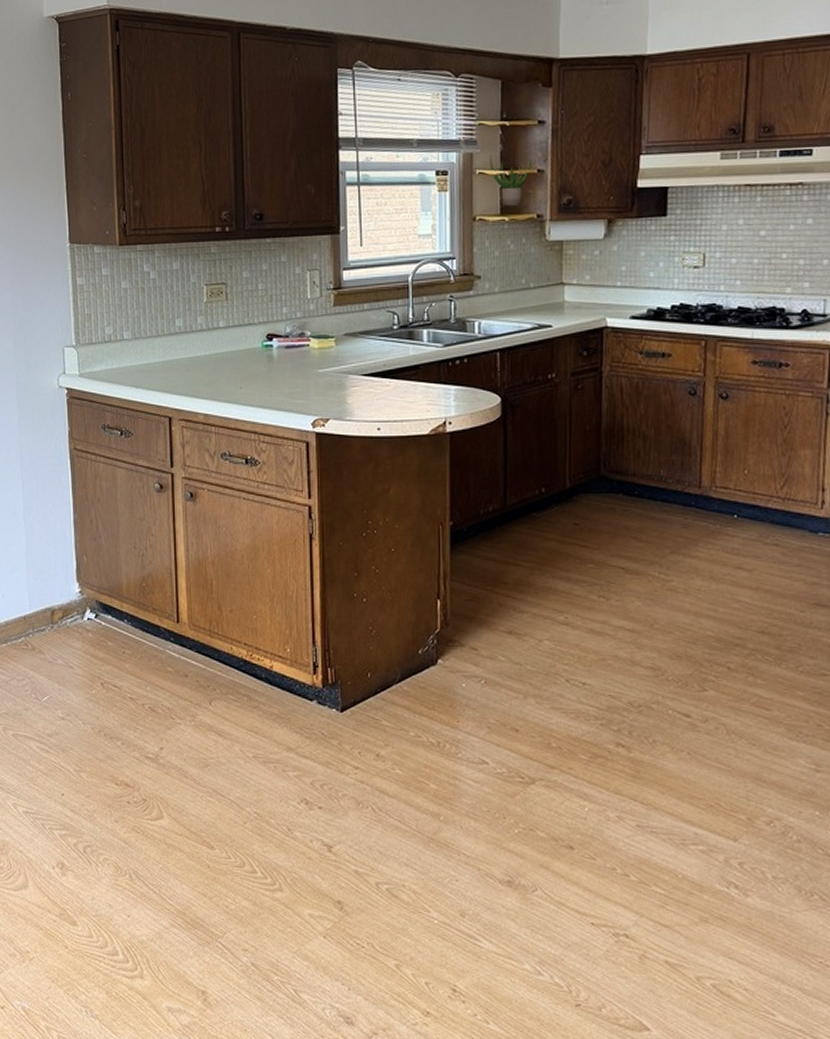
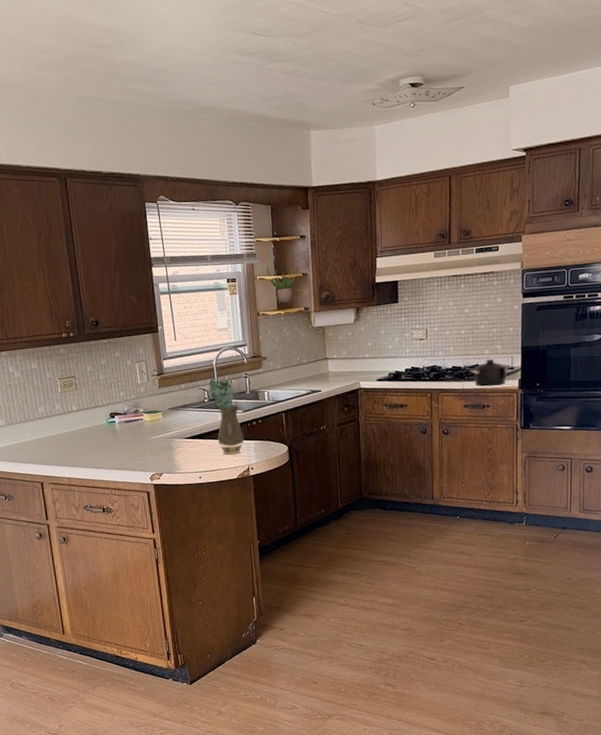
vase: none [399,295,442,402] -> present [208,375,244,455]
saucepan: none [763,300,822,338] -> present [470,358,511,386]

